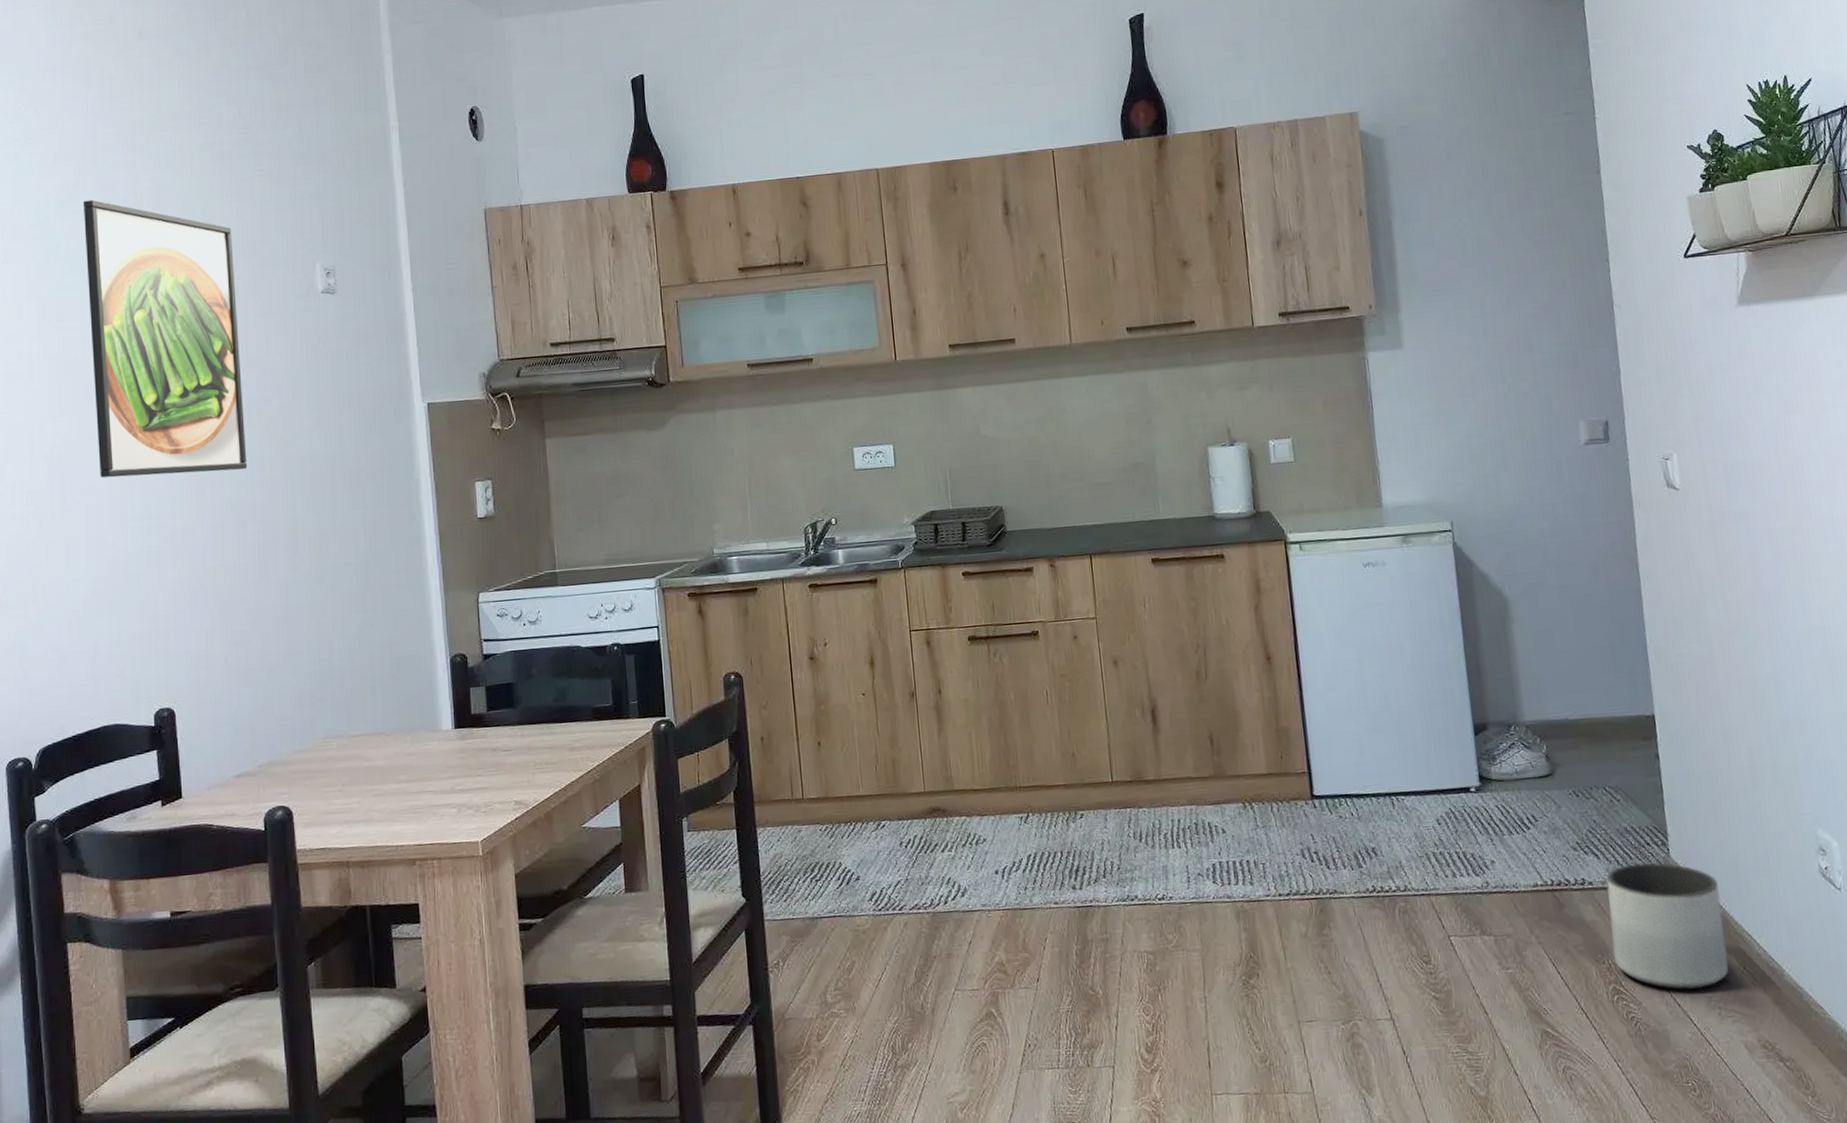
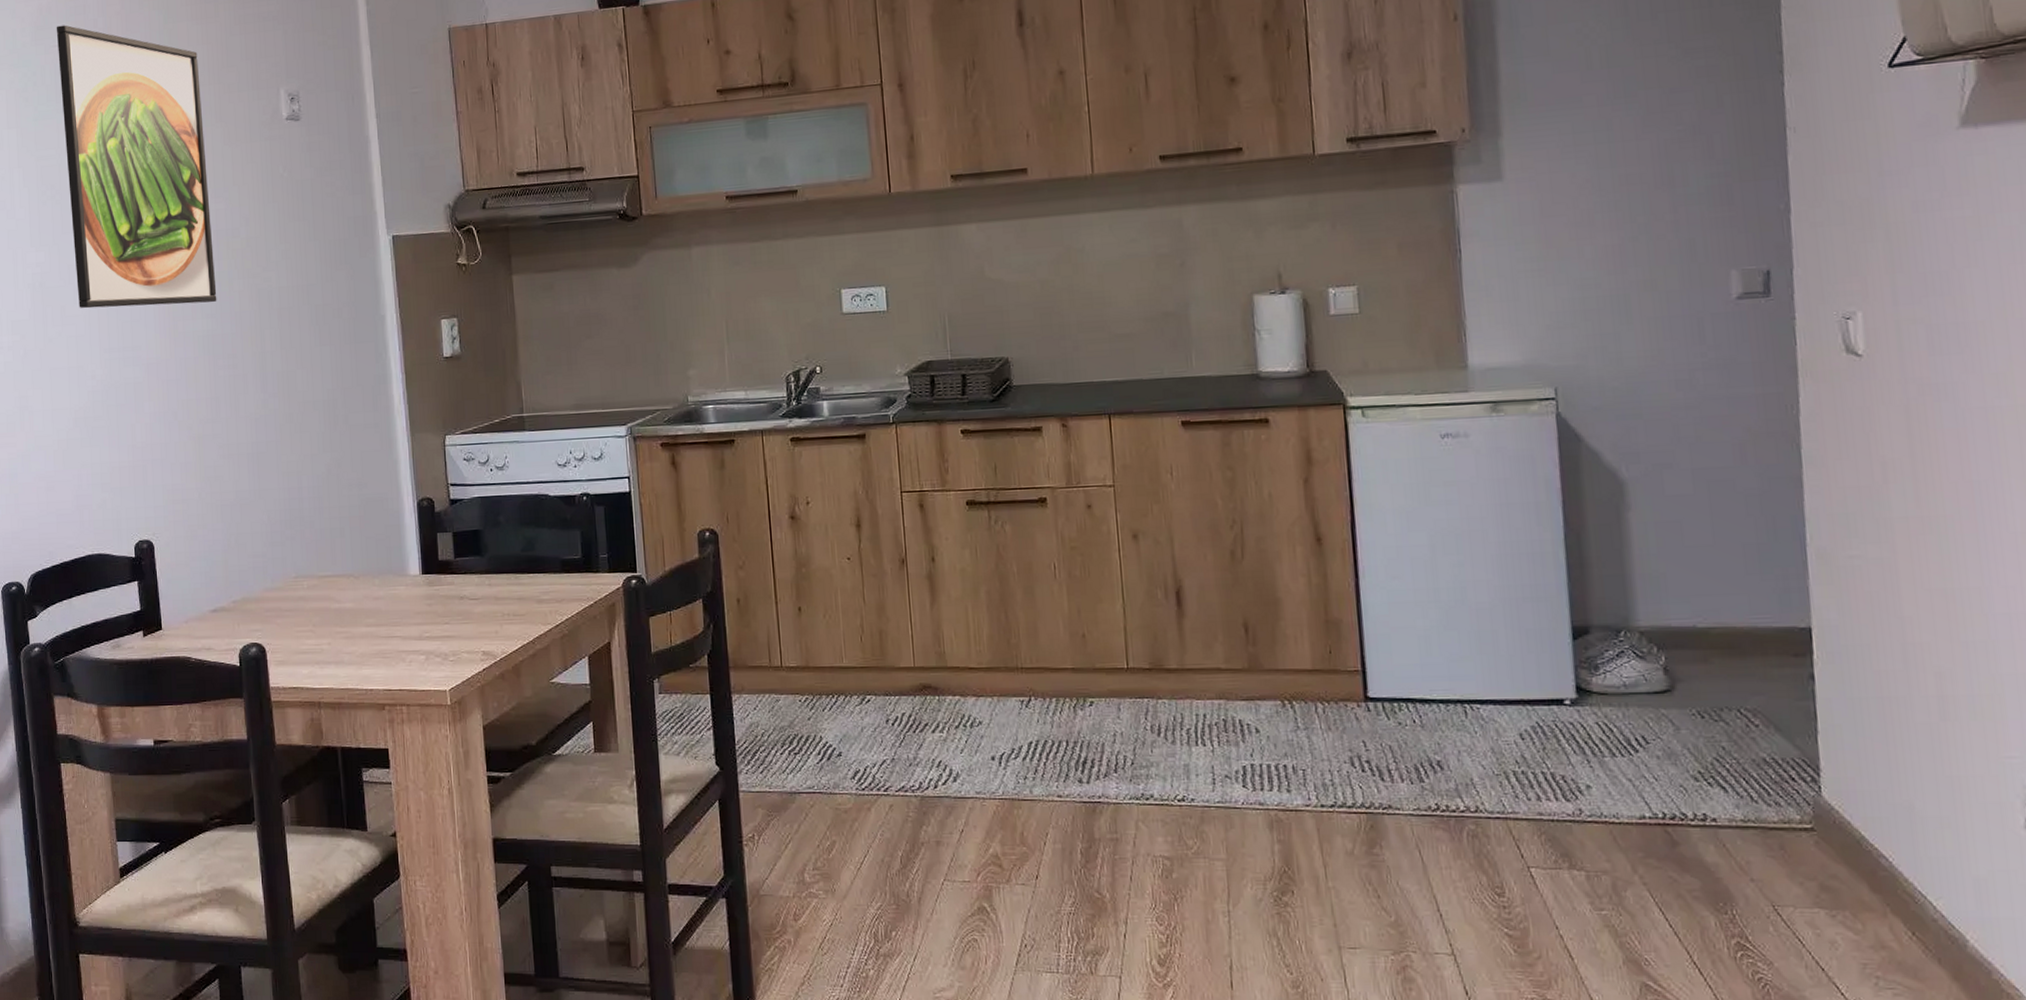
planter: present [1606,862,1729,990] -> none [1735,801,1893,952]

